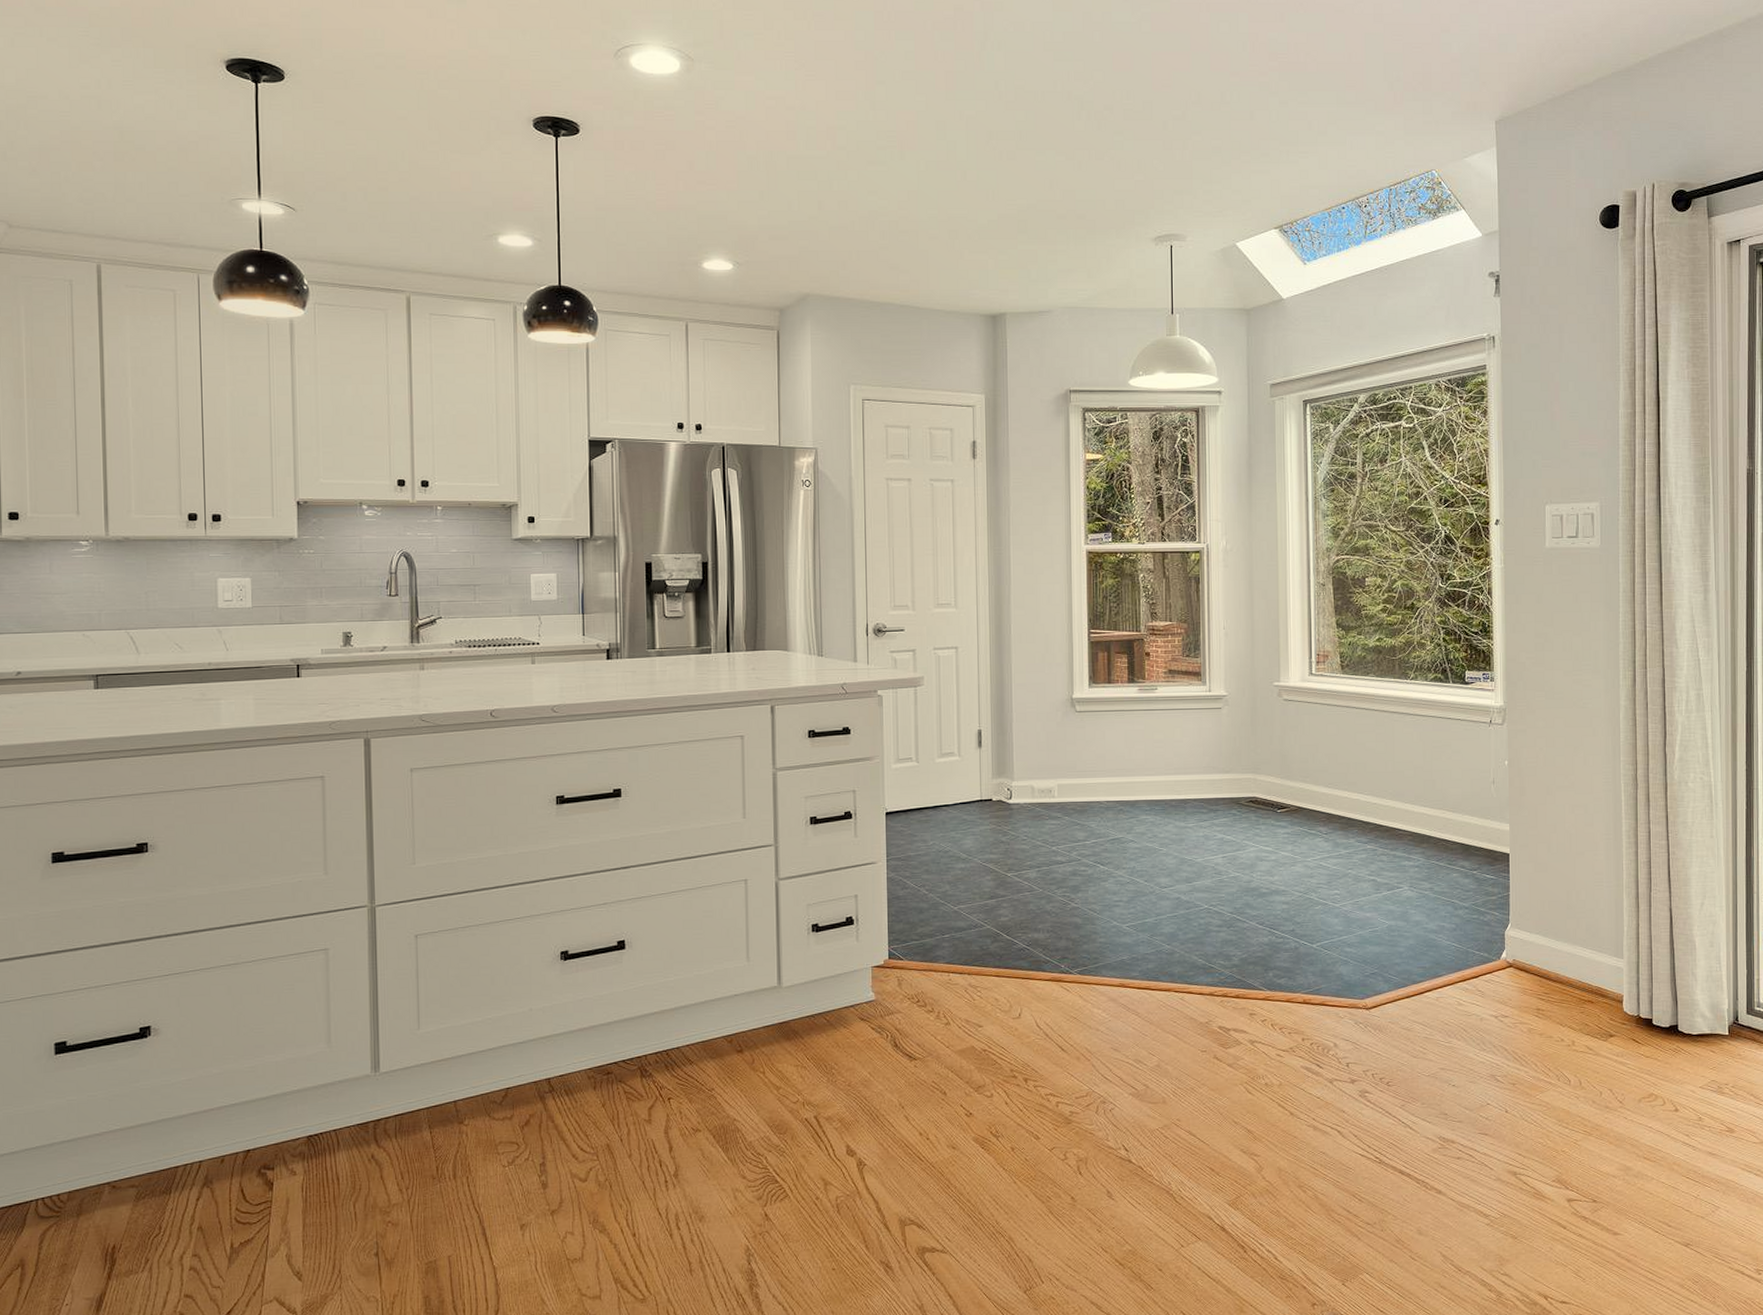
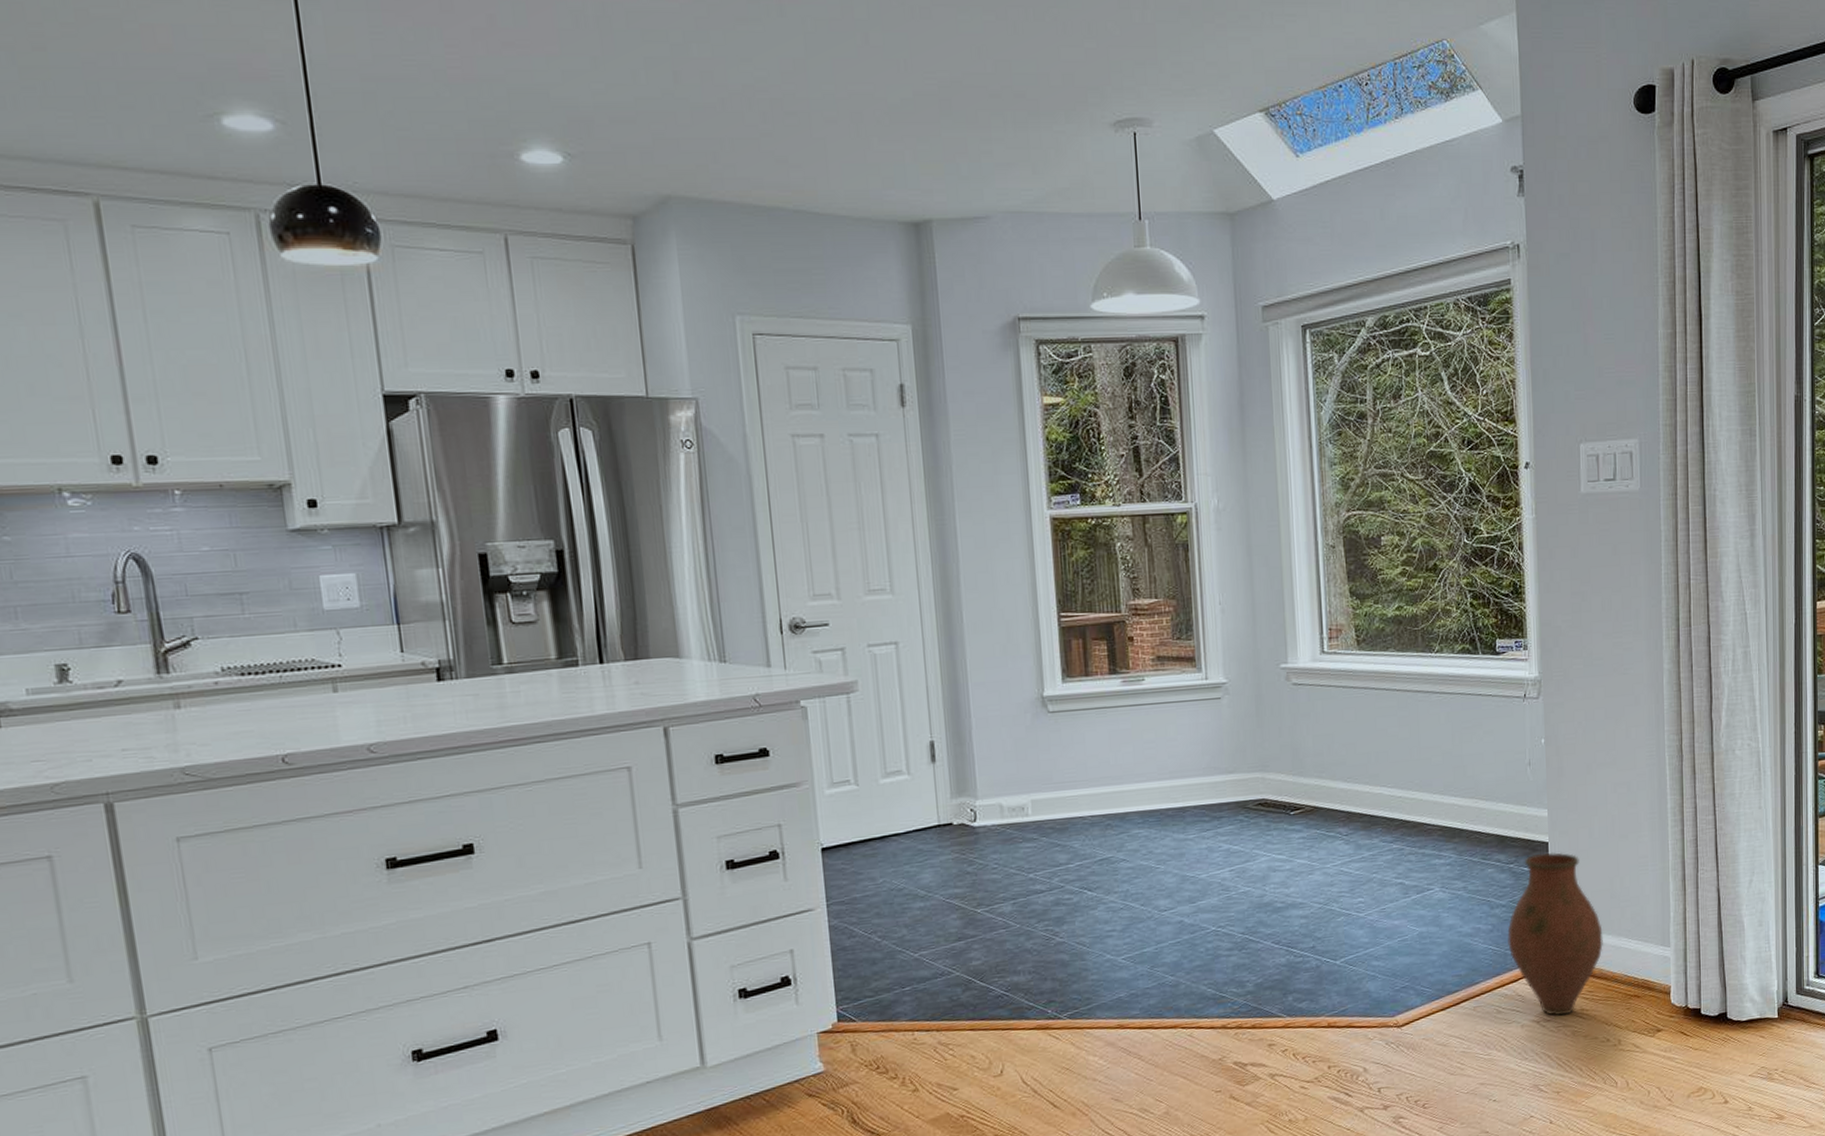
vase: none [1469,863,1559,1013] -> present [1507,852,1603,1016]

